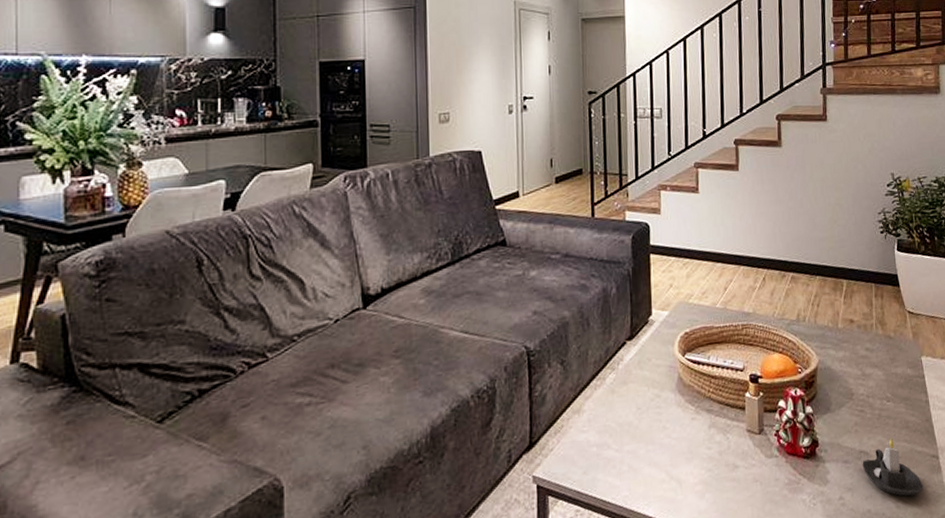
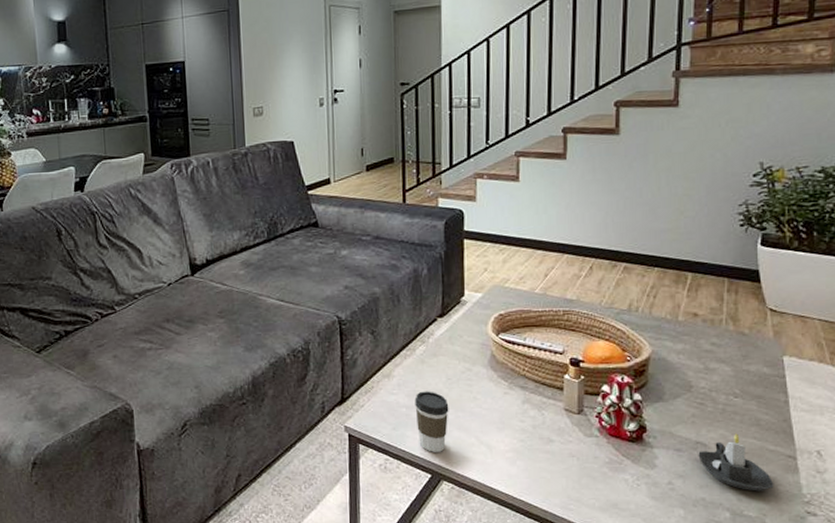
coffee cup: none [605,424,640,496] -> present [414,391,449,452]

